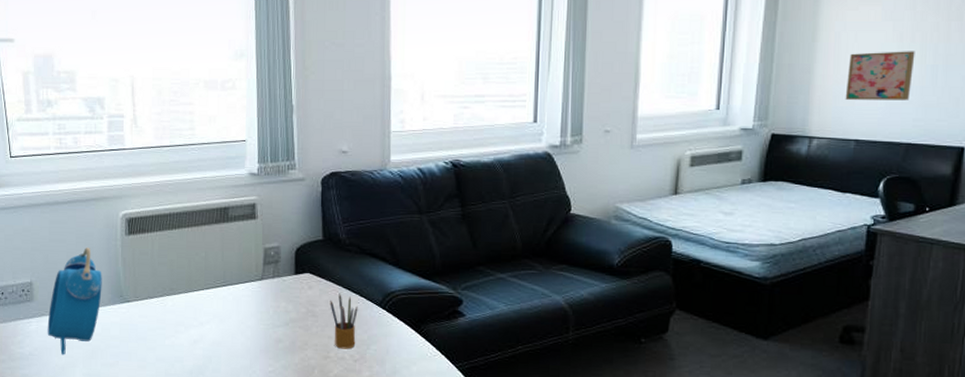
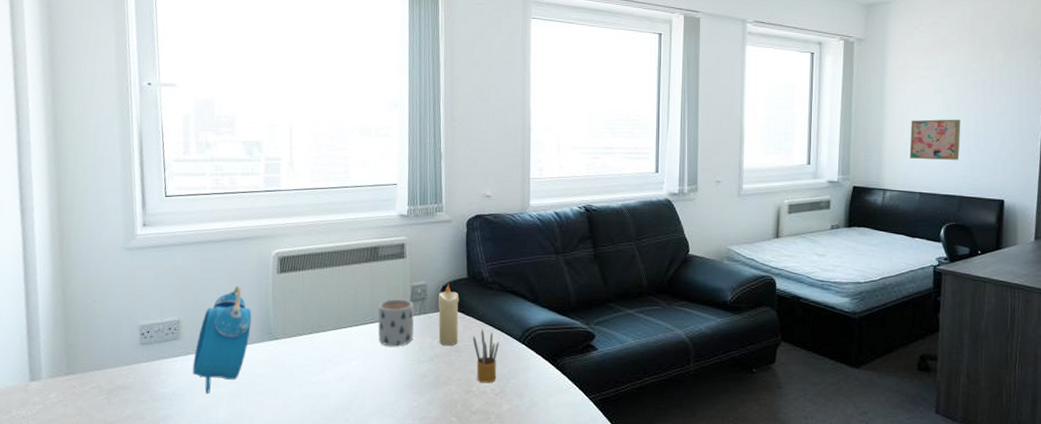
mug: none [229,261,268,311] -> present [377,298,414,347]
candle: none [293,245,315,311] -> present [438,283,459,346]

